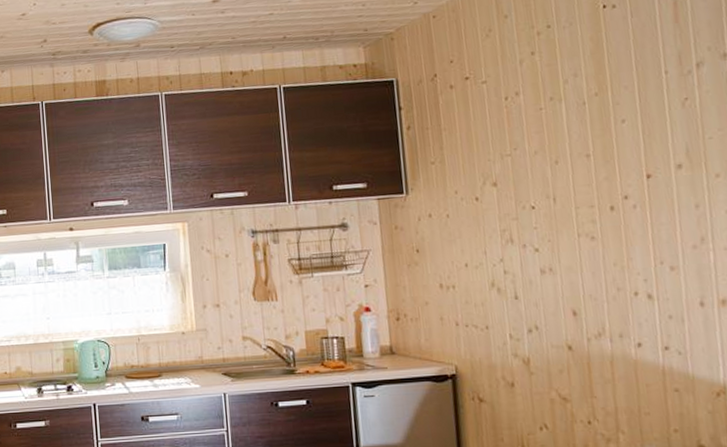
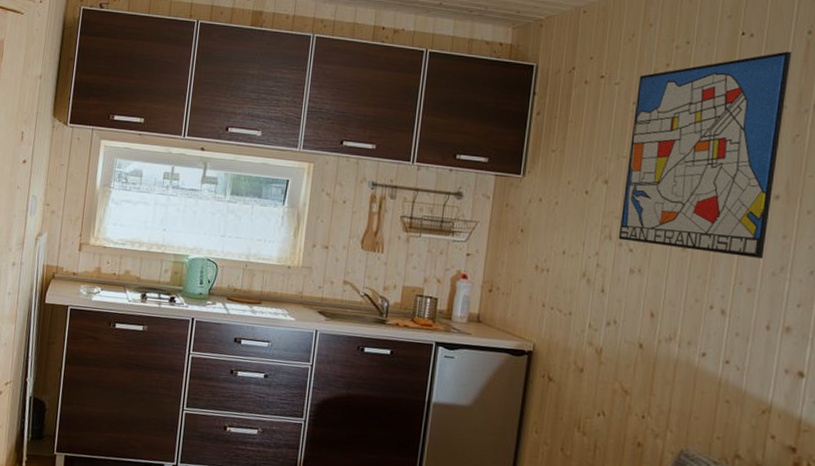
wall art: none [506,15,680,242] -> present [618,51,792,259]

